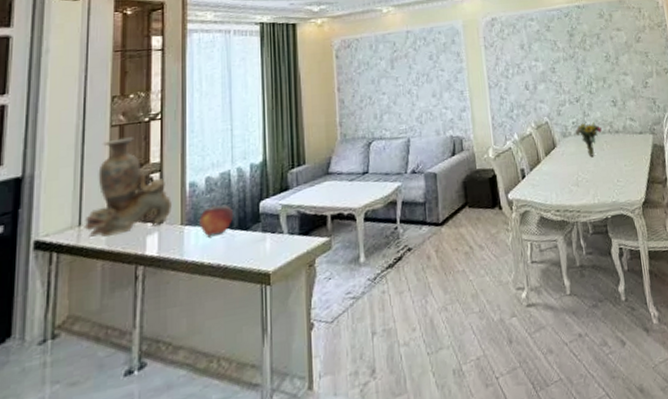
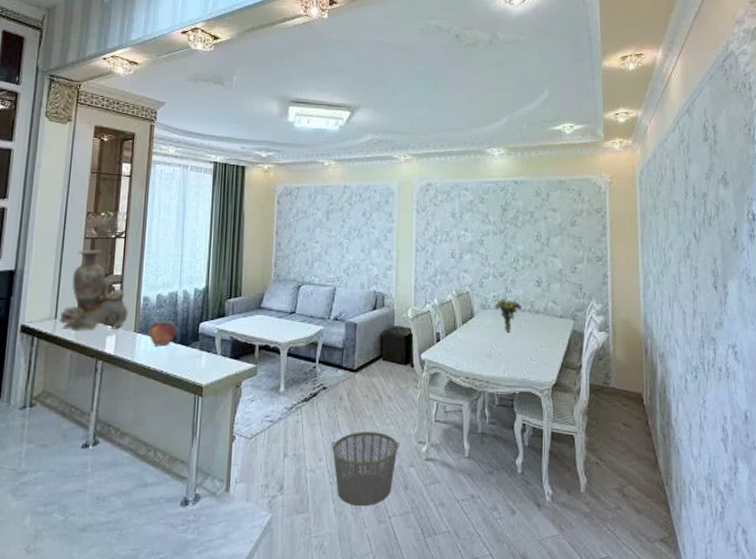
basket: none [424,286,498,374] -> present [331,432,400,506]

